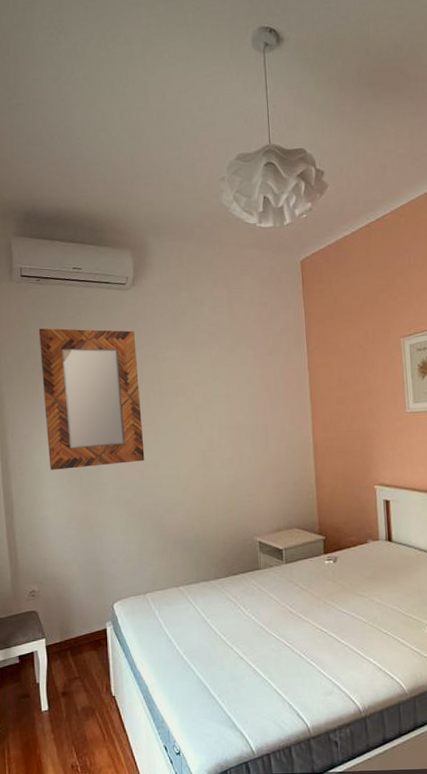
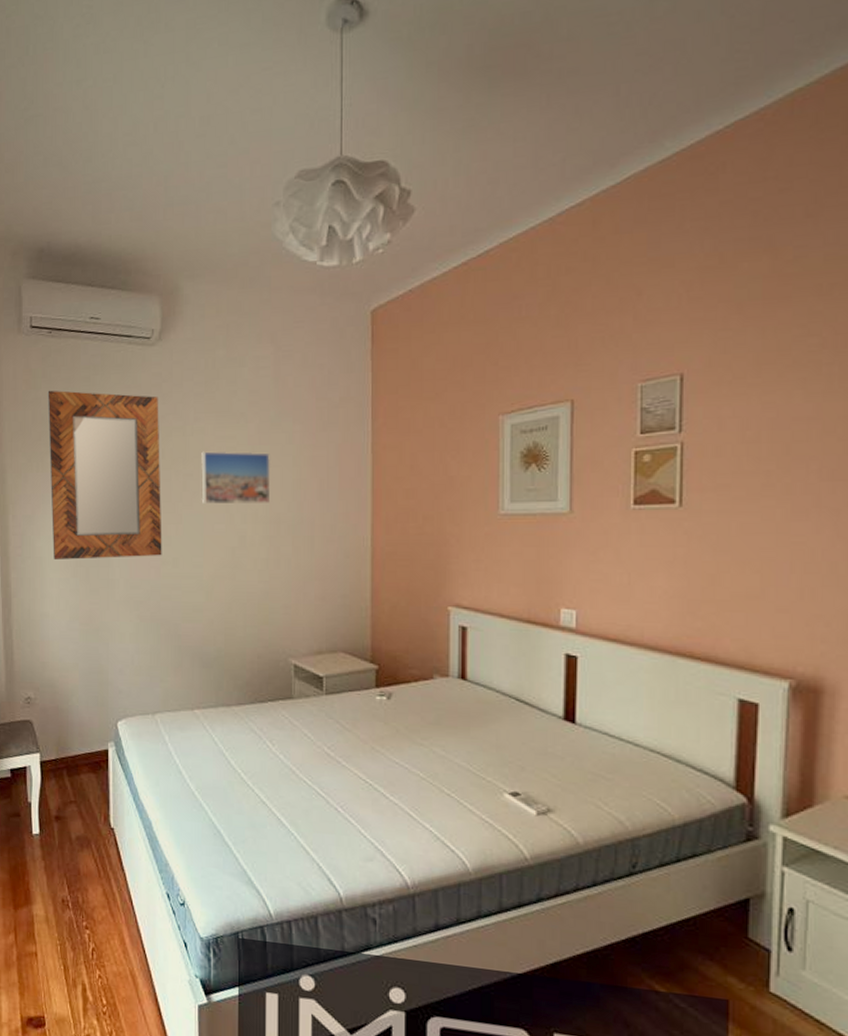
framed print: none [173,372,232,416] -> present [201,451,271,505]

